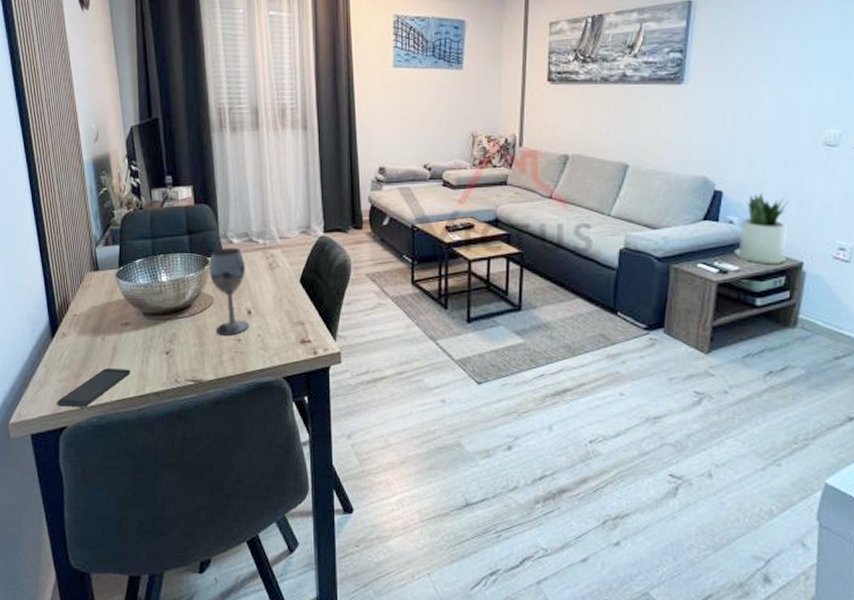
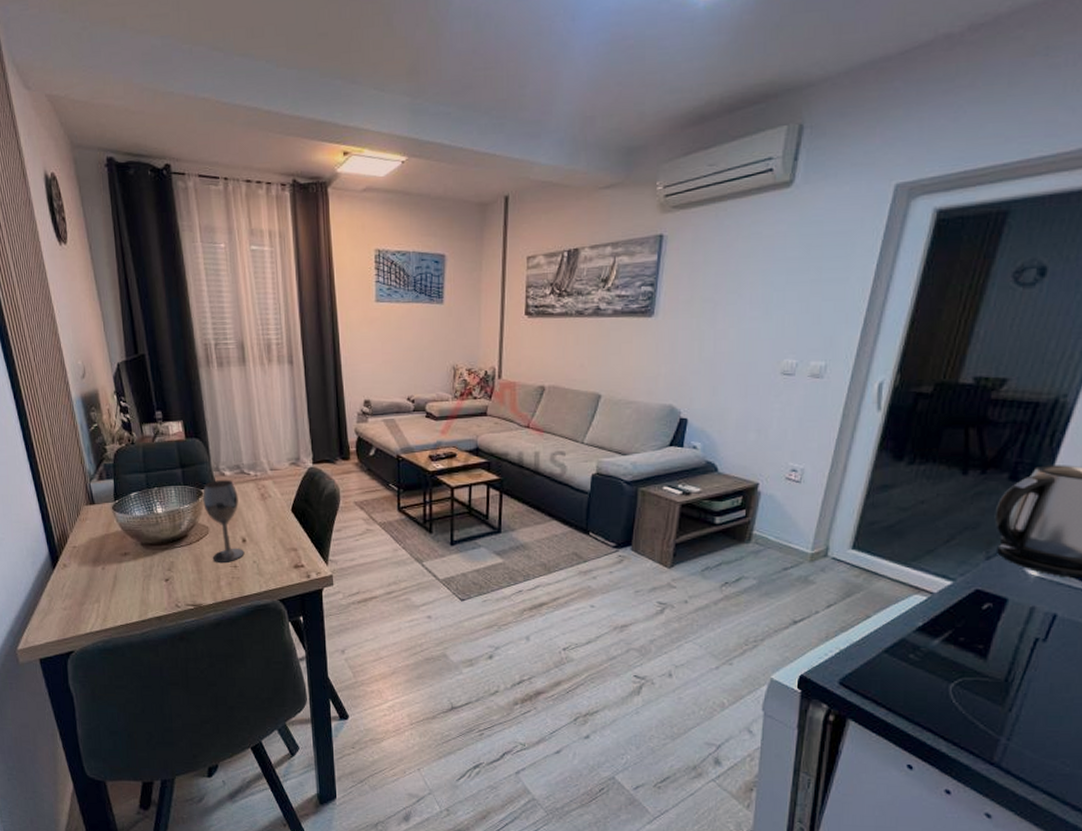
mobile phone: present [57,368,131,407] -> none [62,596,132,633]
planter: present [735,193,788,264] -> none [697,420,747,485]

